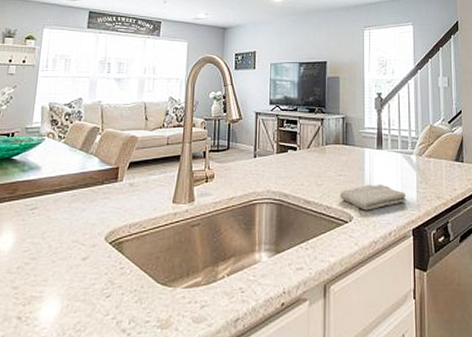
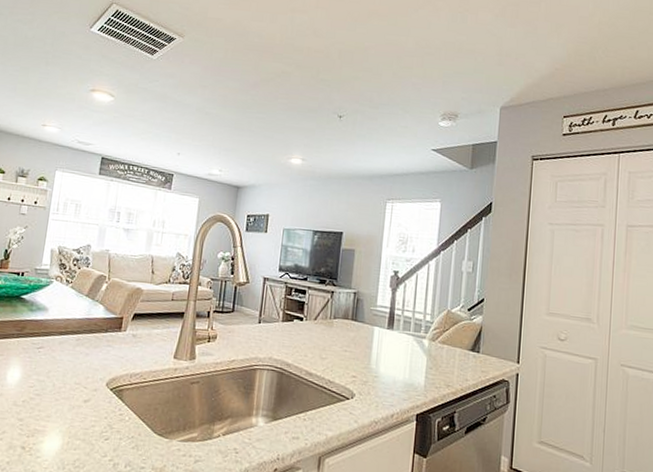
washcloth: present [339,184,407,211] -> none [343,363,414,390]

